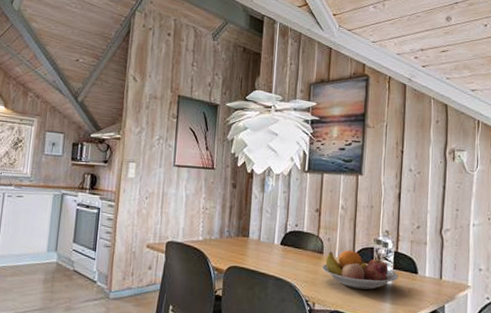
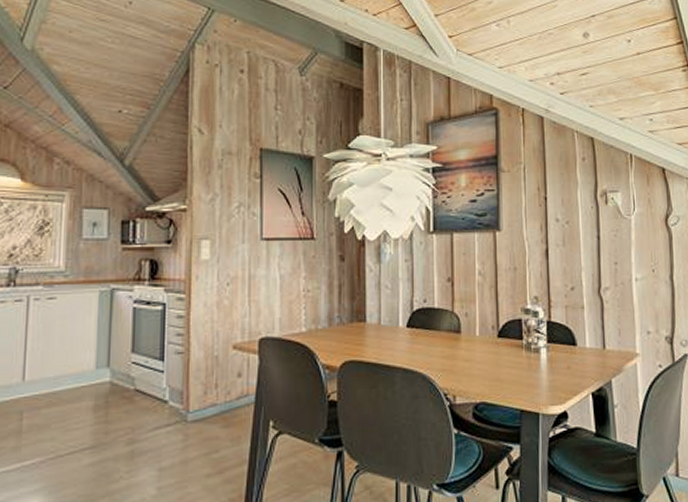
fruit bowl: present [321,250,399,290] -> none [460,324,554,372]

